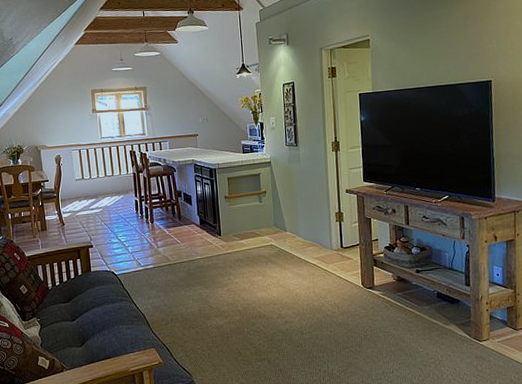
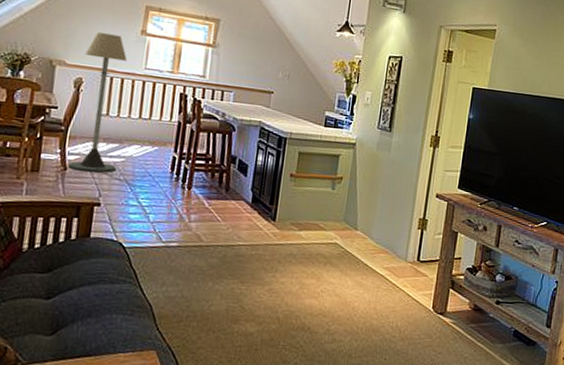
floor lamp: none [58,117,98,224] -> present [67,32,127,173]

